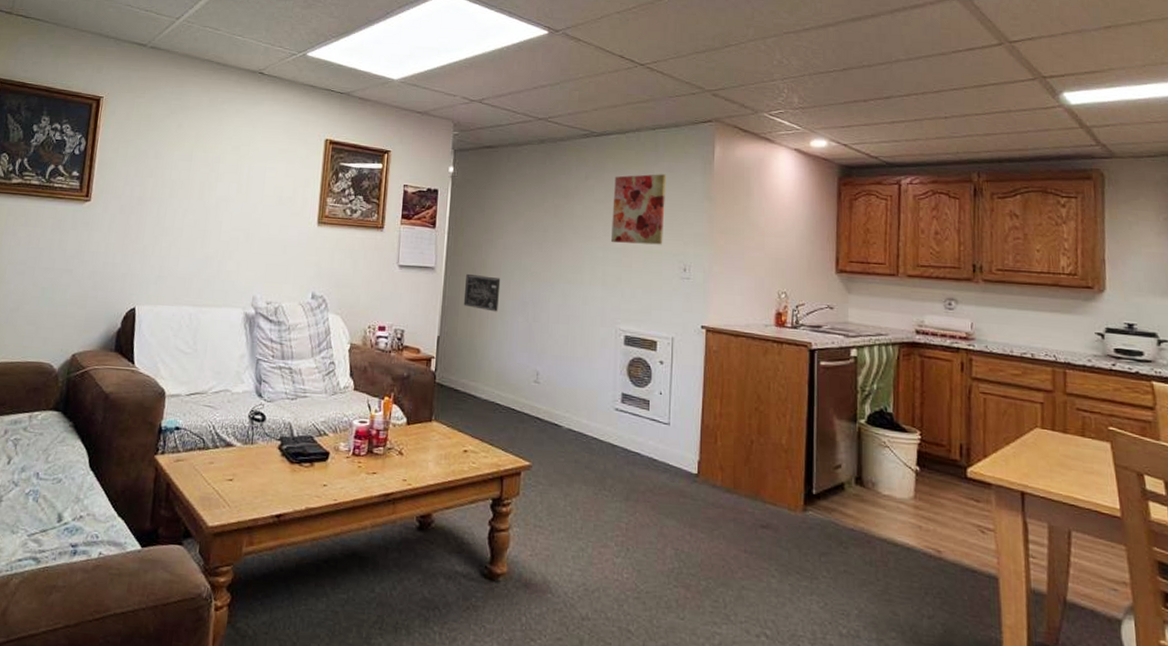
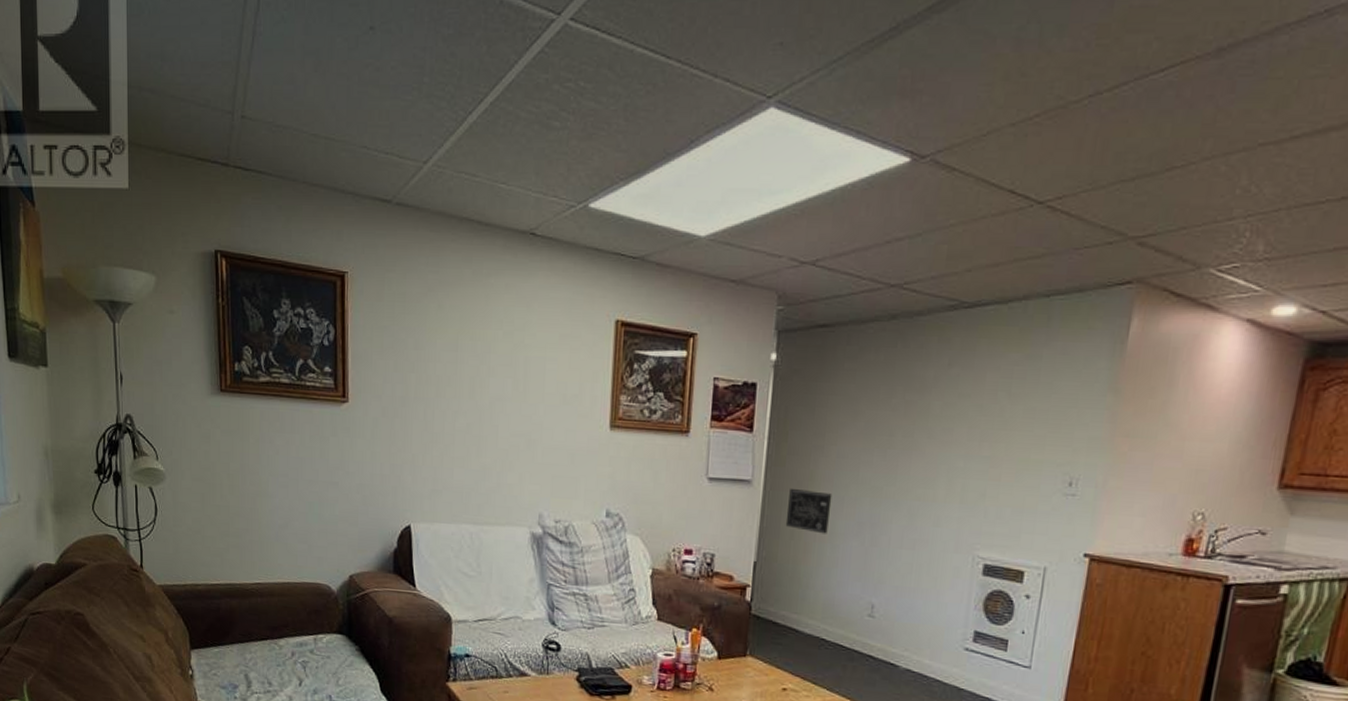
wall art: present [610,174,667,245] -> none [975,358,1060,453]

